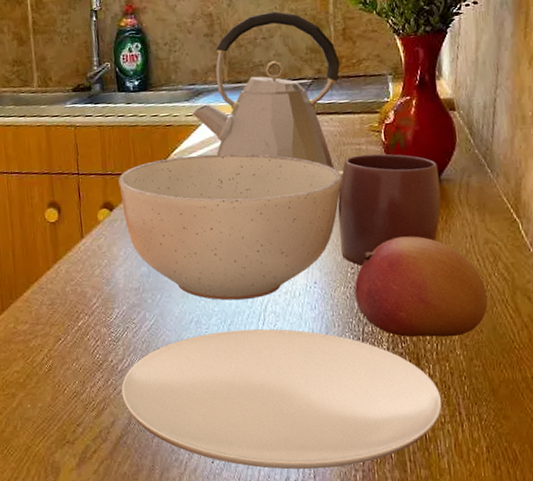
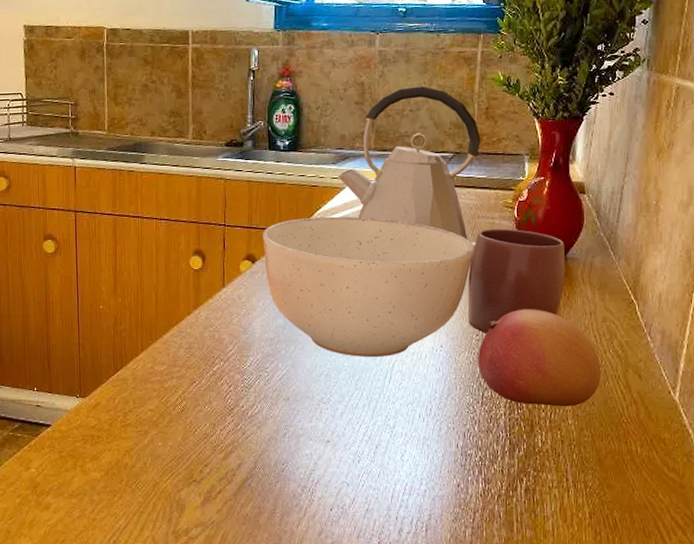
plate: present [121,328,443,470] -> none [250,386,551,523]

